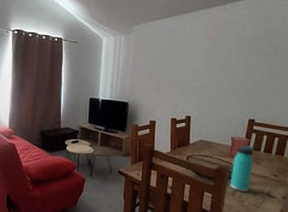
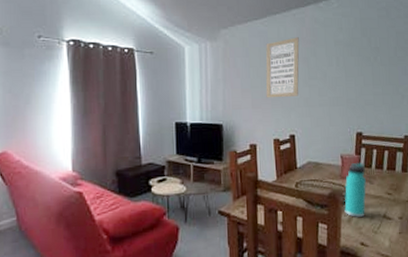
wall art: none [168,34,203,85] -> present [265,37,300,98]

